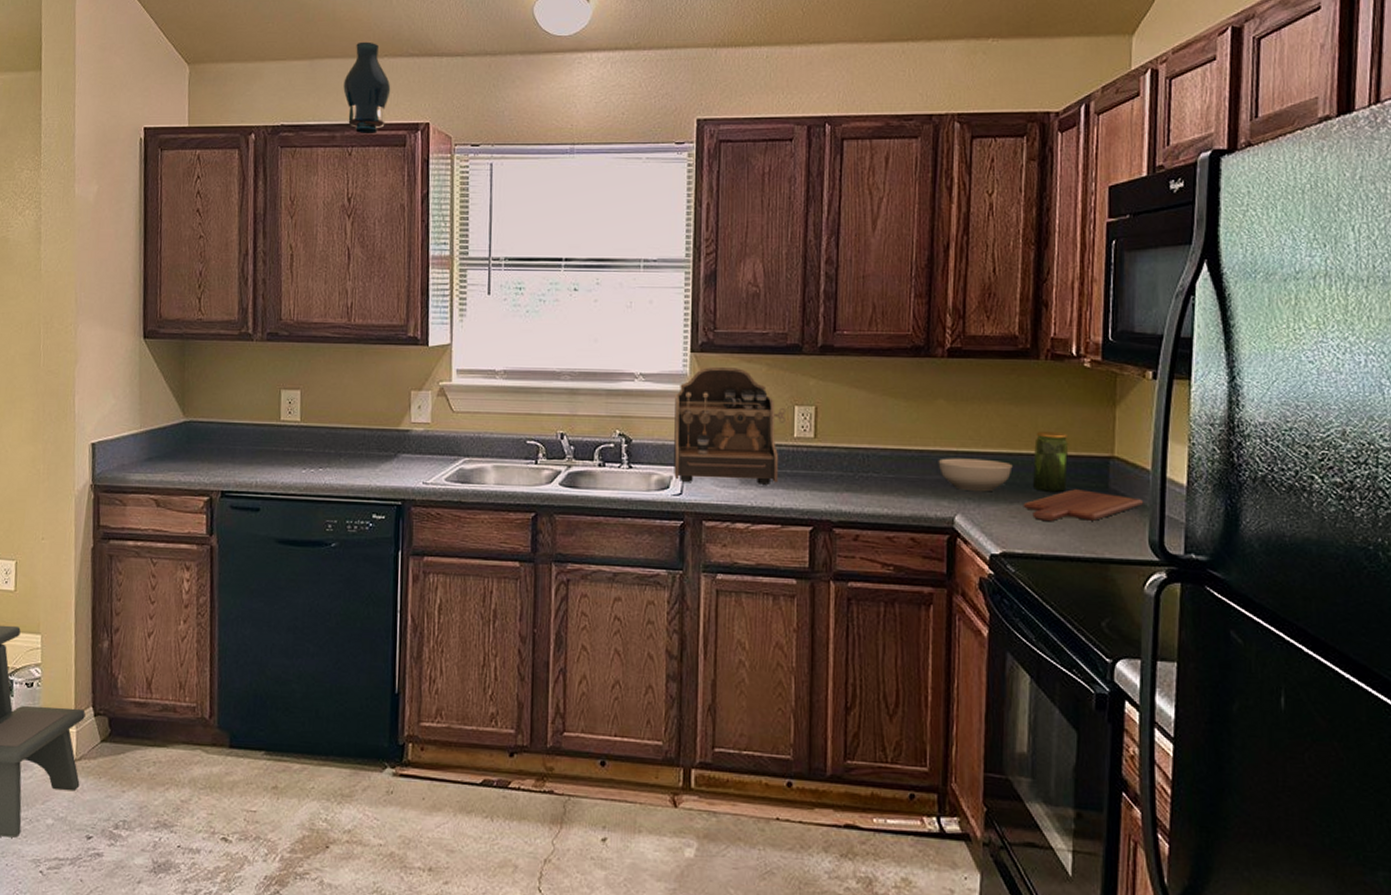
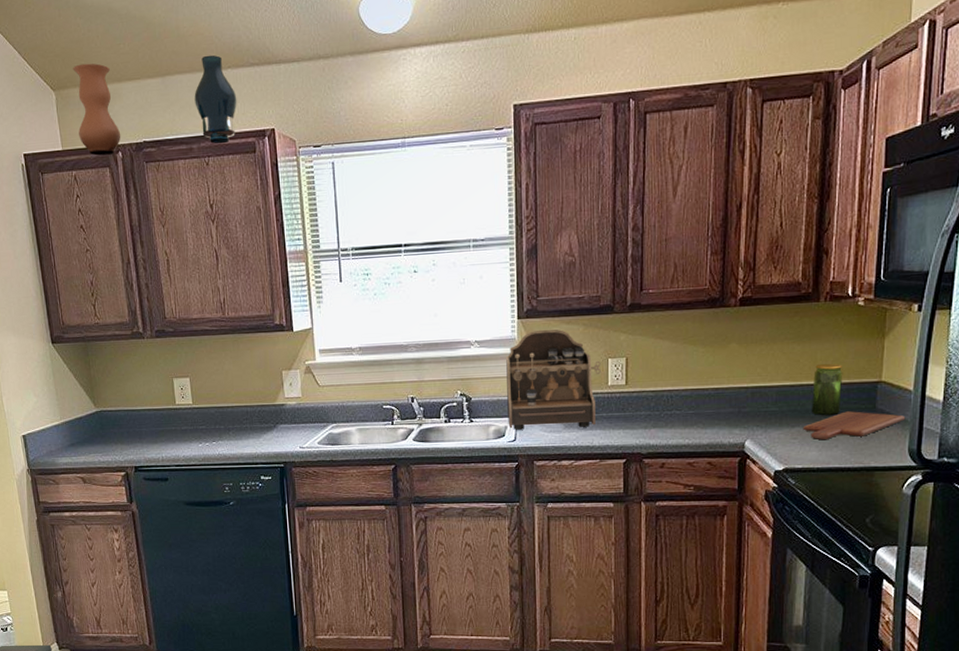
vase: none [209,39,257,136] -> present [73,63,121,156]
bowl: present [938,458,1013,492] -> none [731,391,795,420]

